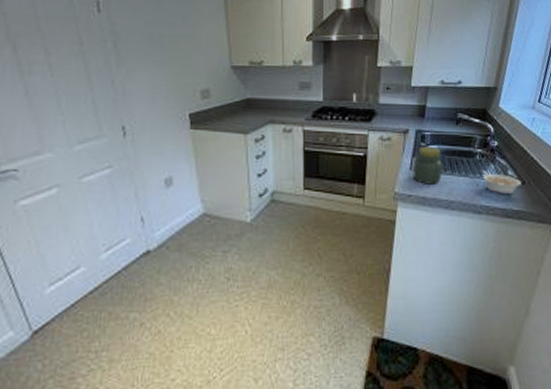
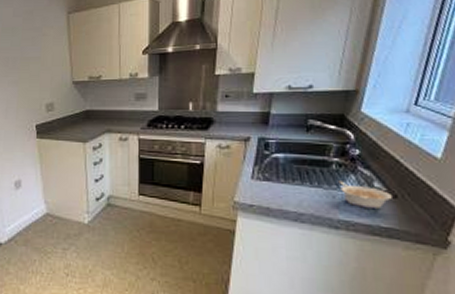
jar: present [412,147,442,184] -> none [254,155,290,195]

